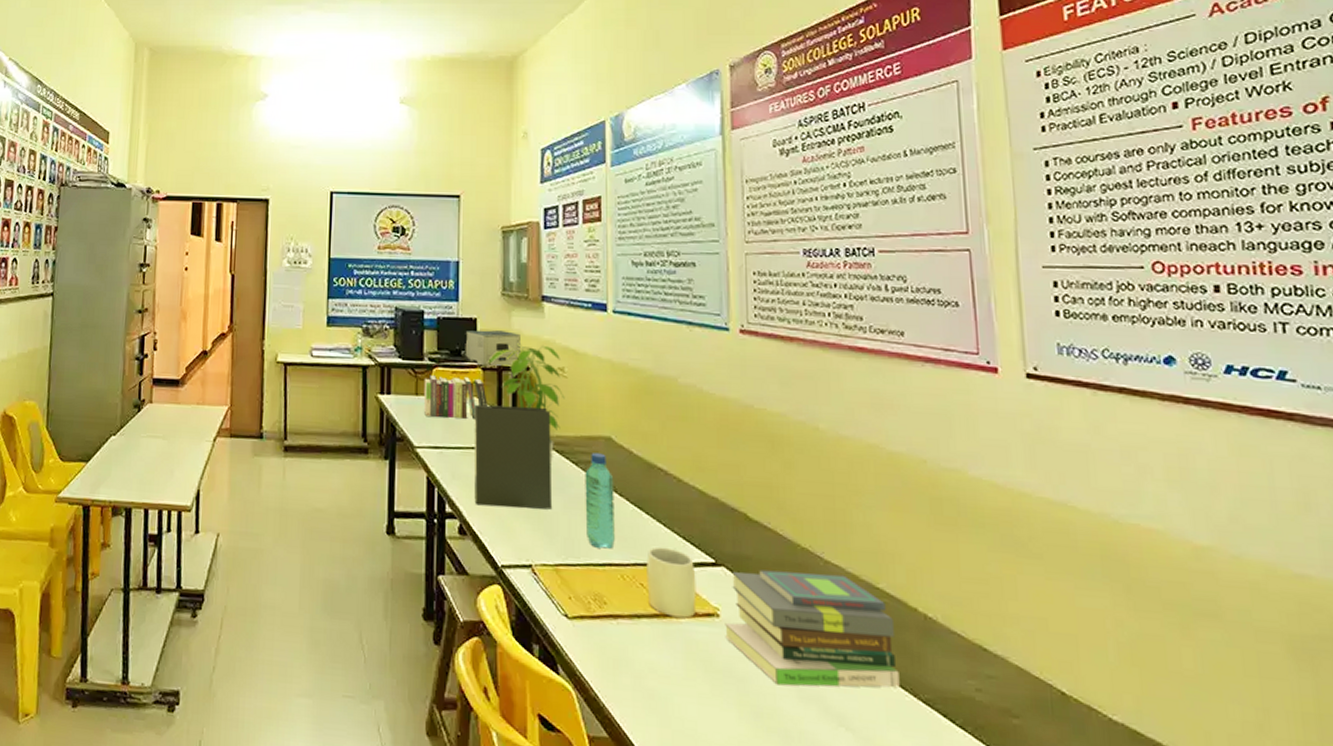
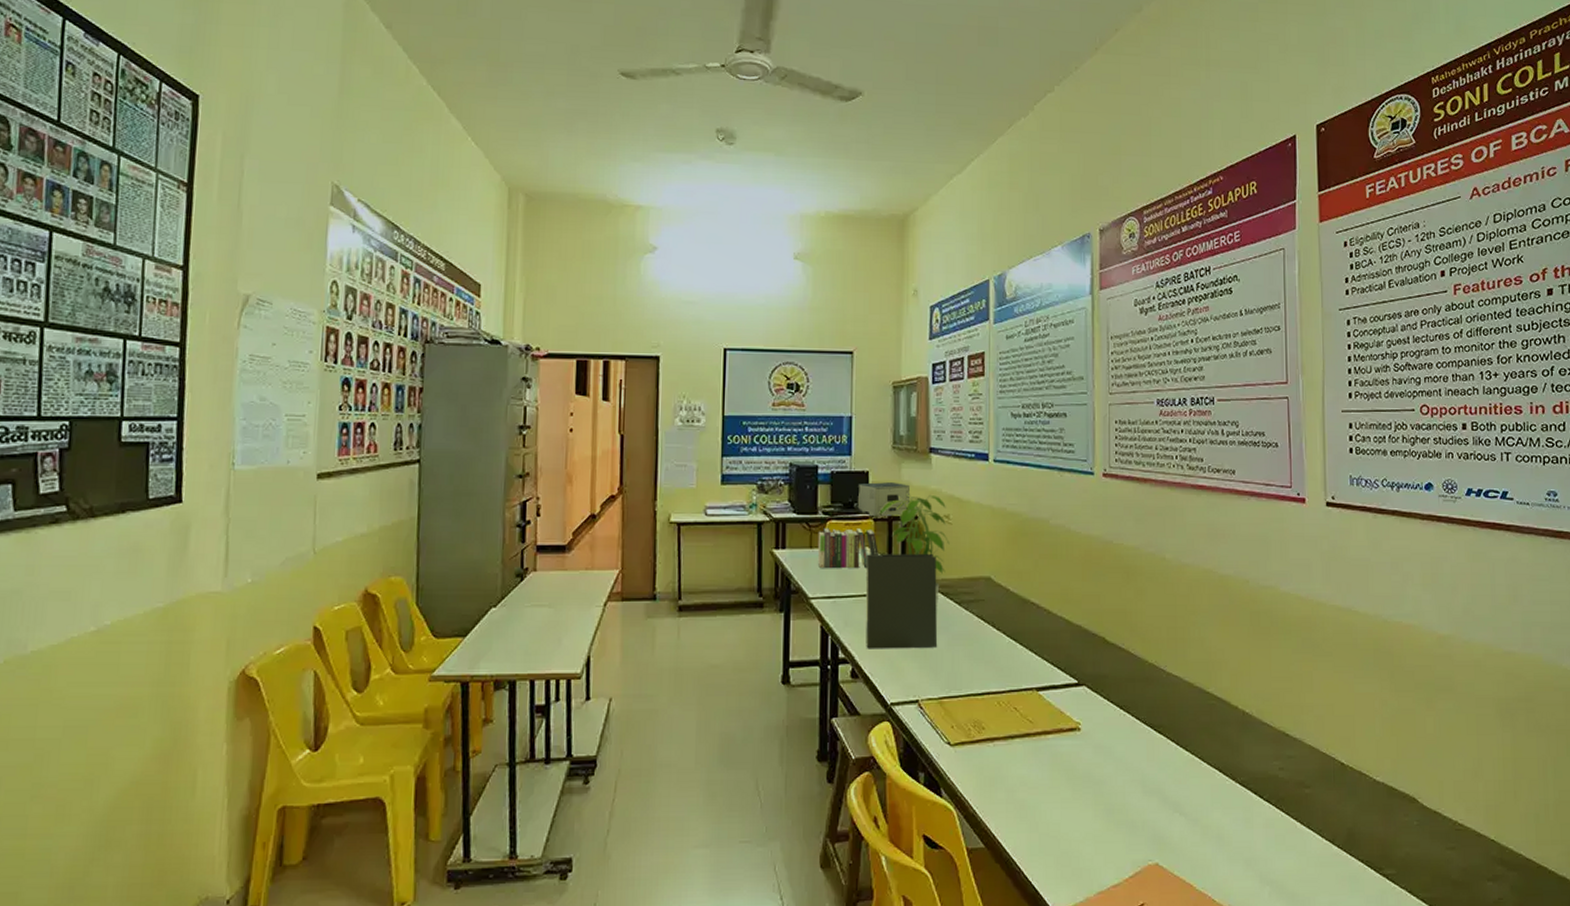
water bottle: present [585,453,615,549] -> none [967,592,993,679]
mug: present [646,546,697,618] -> none [1020,673,1062,735]
books: present [725,569,900,688] -> none [1085,684,1222,784]

